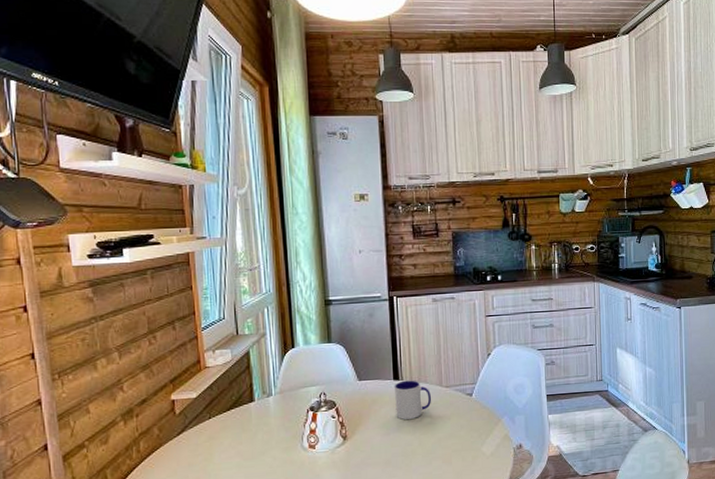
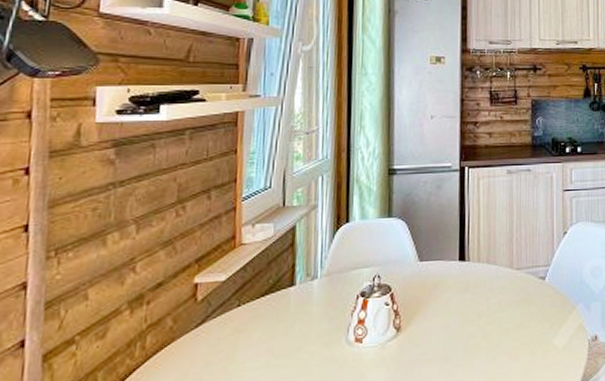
mug: present [395,380,432,420] -> none [459,261,501,308]

